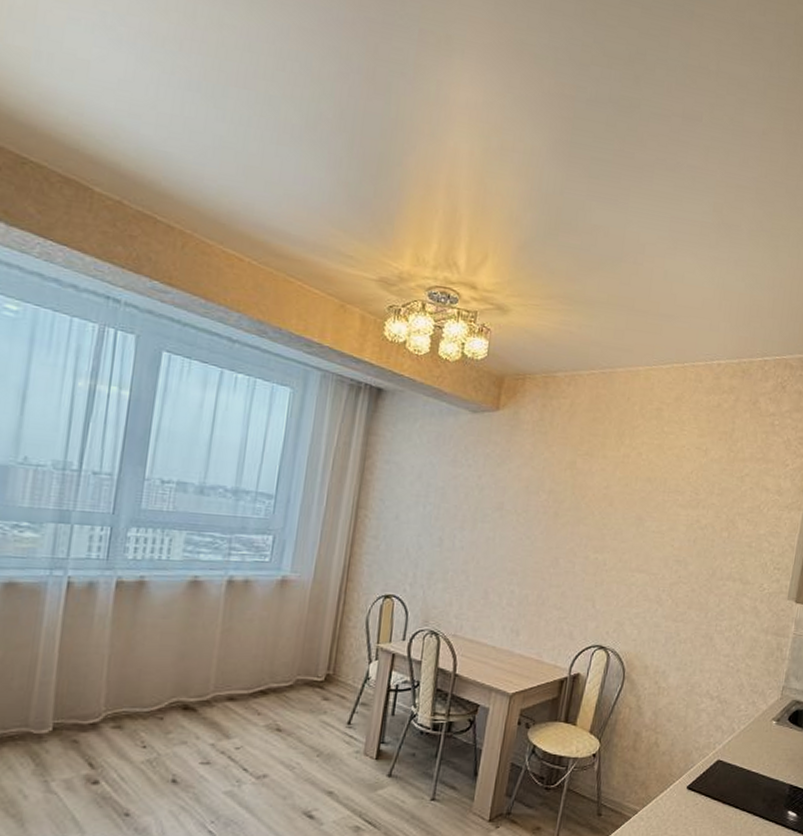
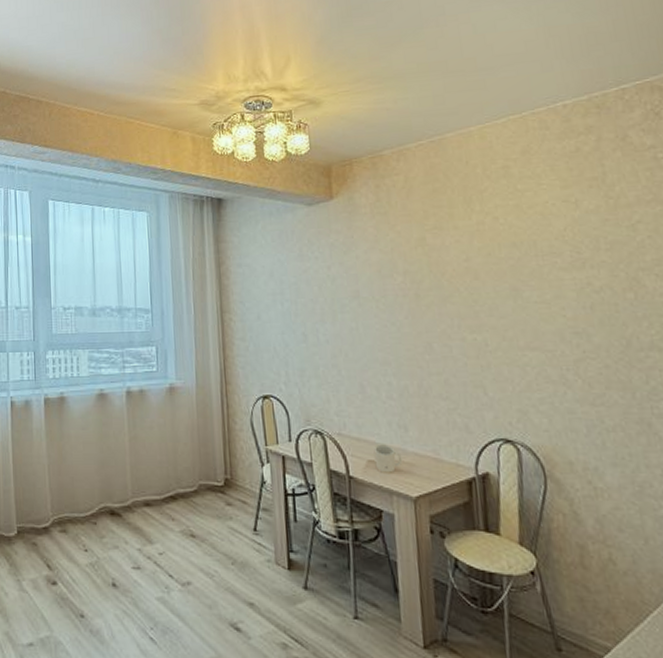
mug: none [482,646,509,674] -> present [373,444,403,475]

